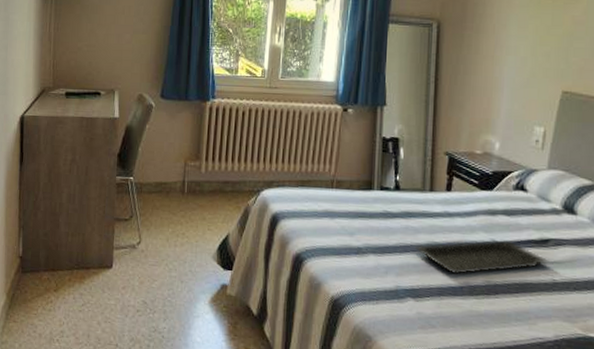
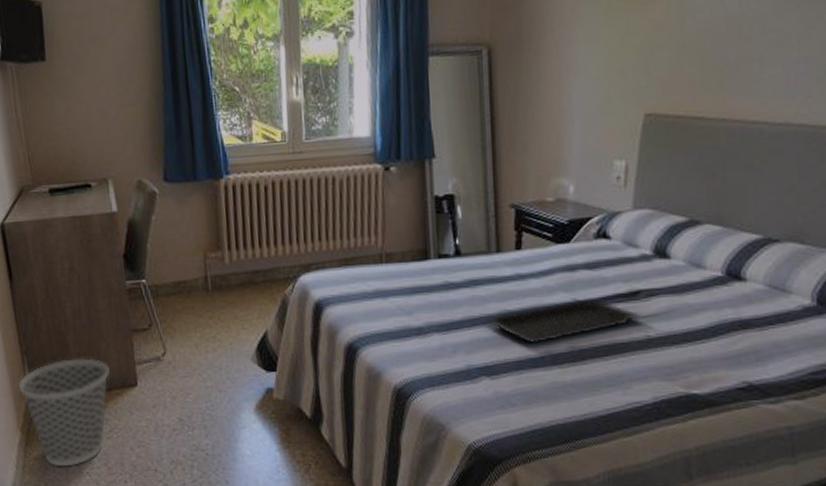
wastebasket: none [11,237,91,333] -> present [18,358,109,467]

